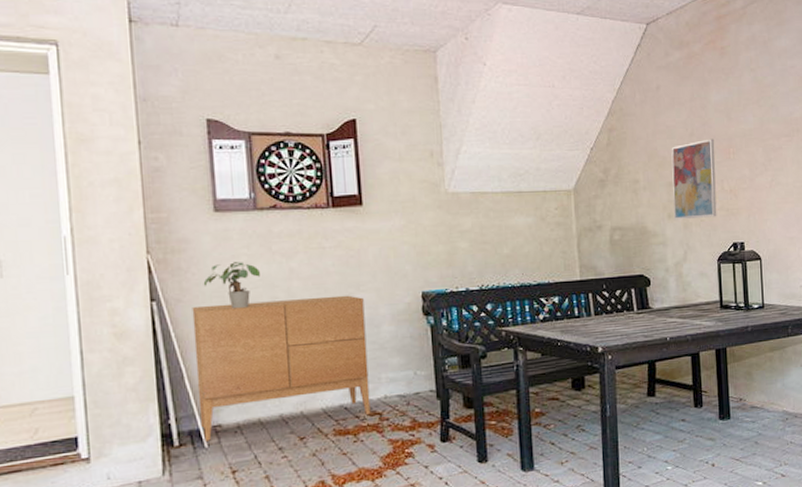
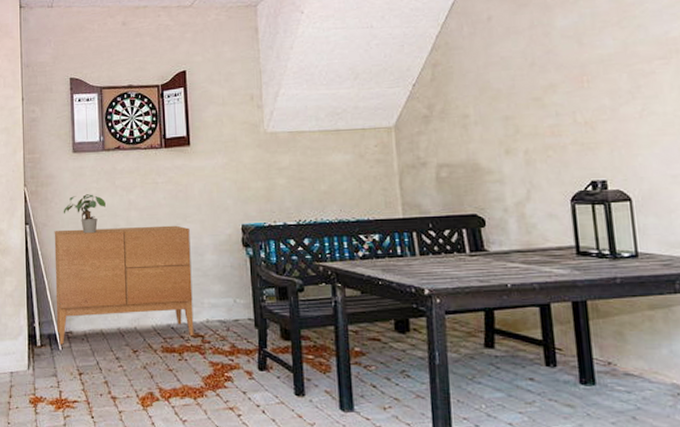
wall art: present [671,139,717,220] -> none [507,67,569,156]

